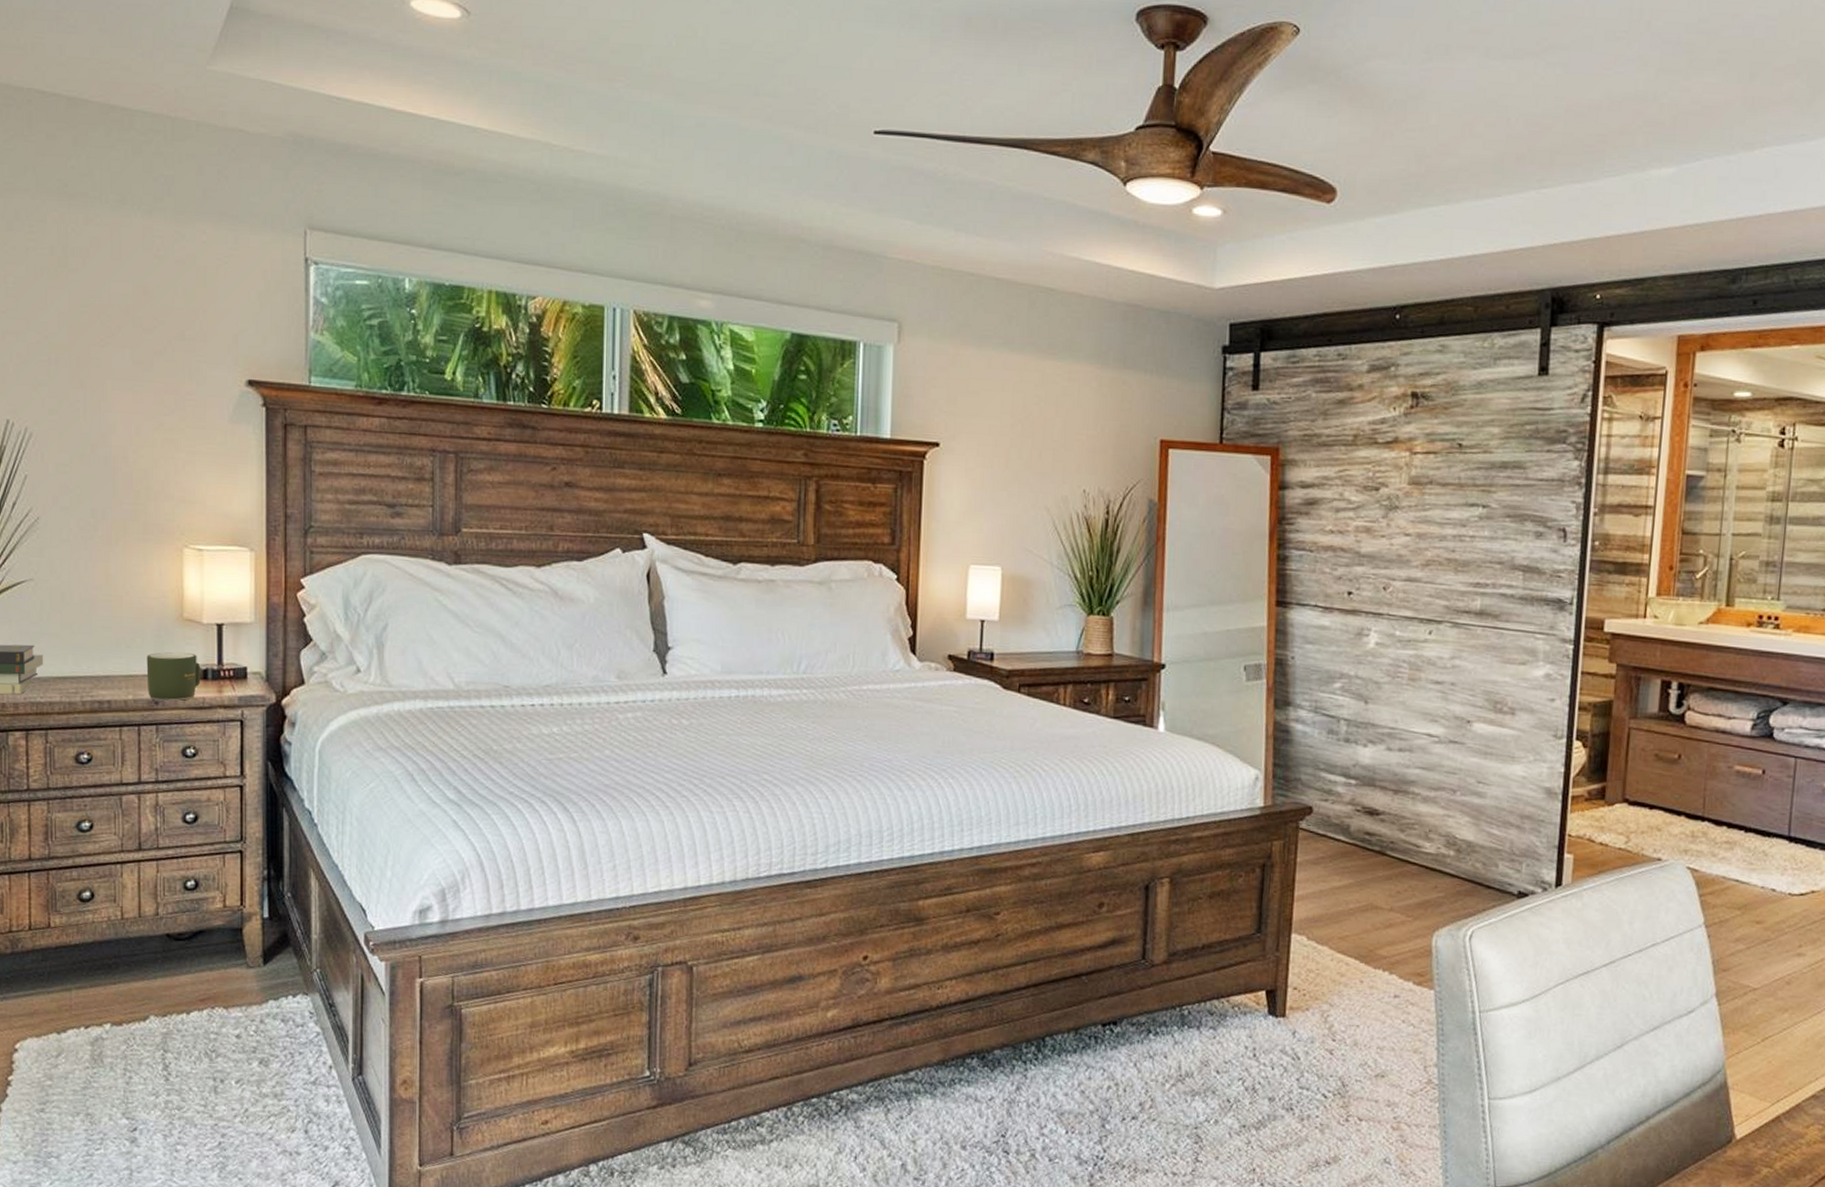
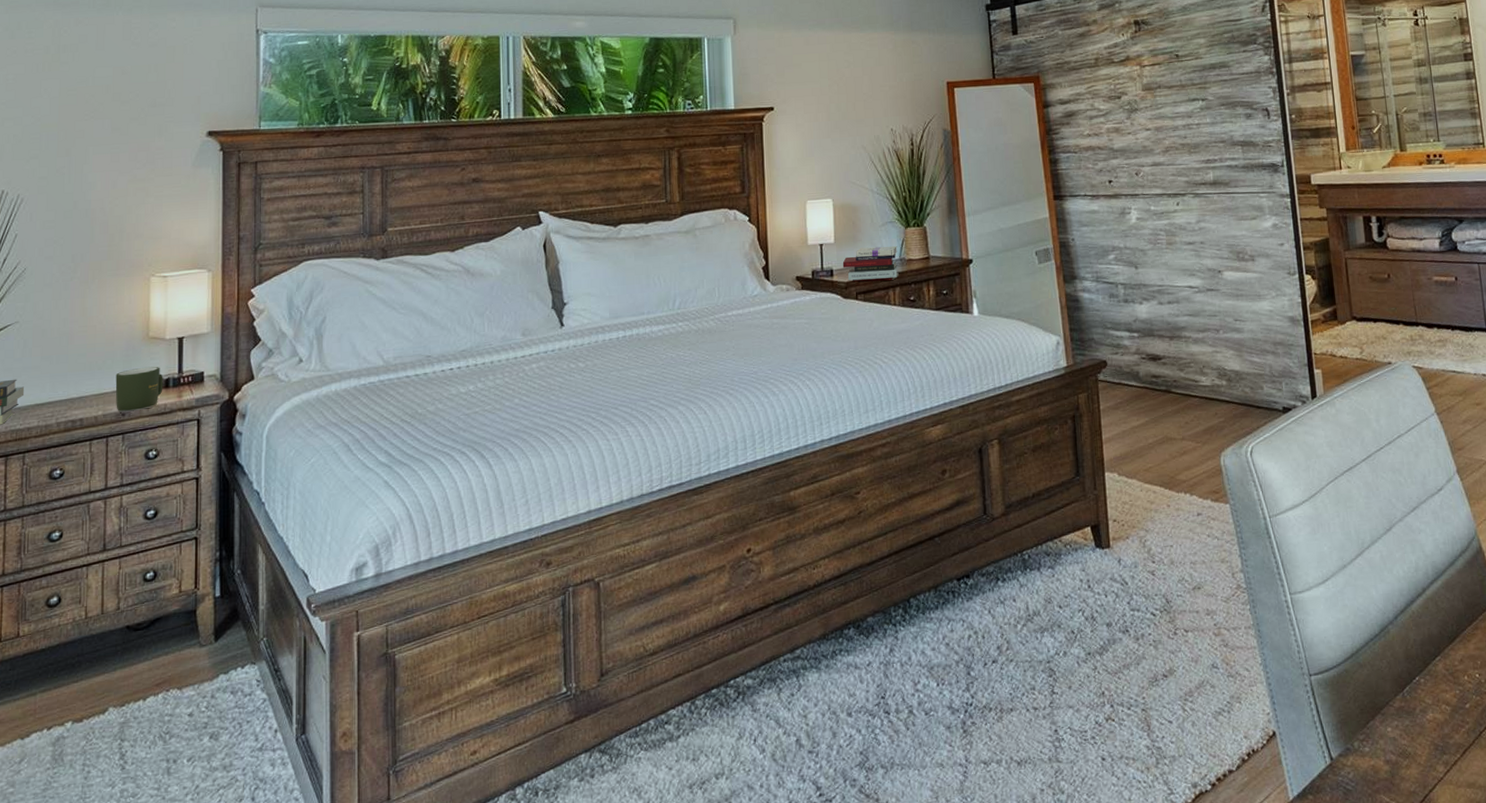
books: none [1006,631,1075,675] -> present [842,245,899,282]

